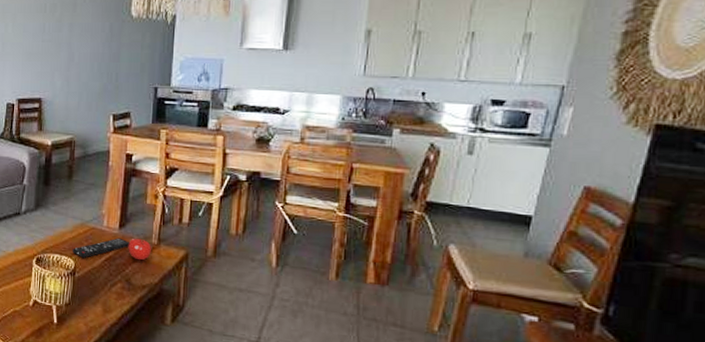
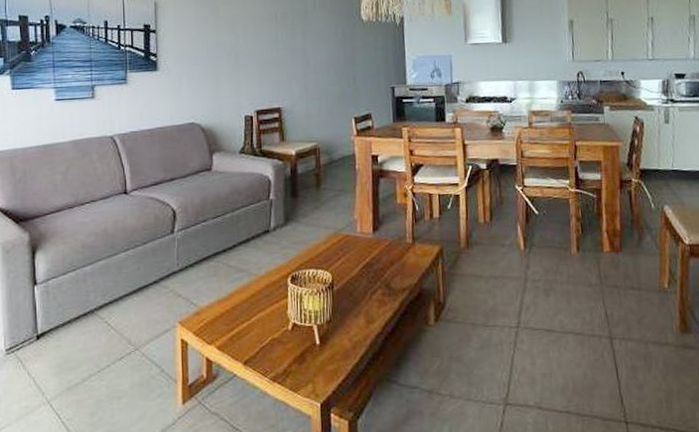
remote control: present [72,238,129,258] -> none [327,242,385,269]
fruit: present [128,238,151,261] -> none [383,239,407,263]

